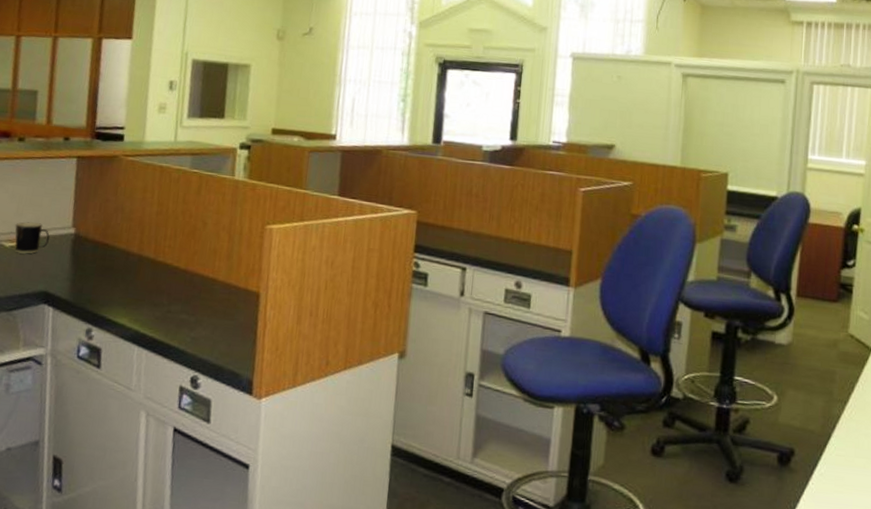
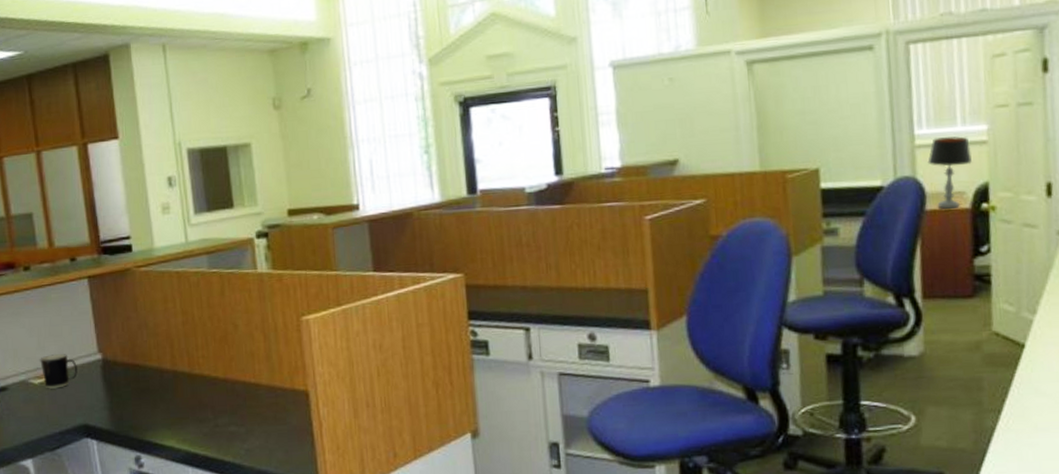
table lamp: none [815,164,850,226] -> present [927,136,972,210]

